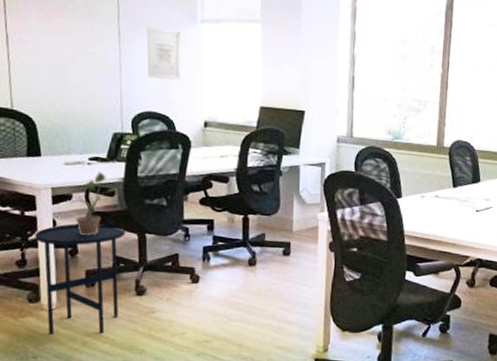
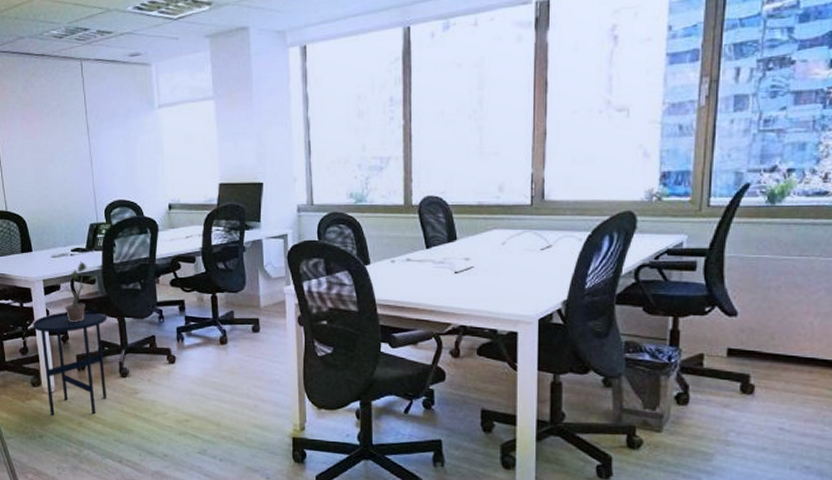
wall art: present [146,28,181,80] -> none [111,119,144,167]

